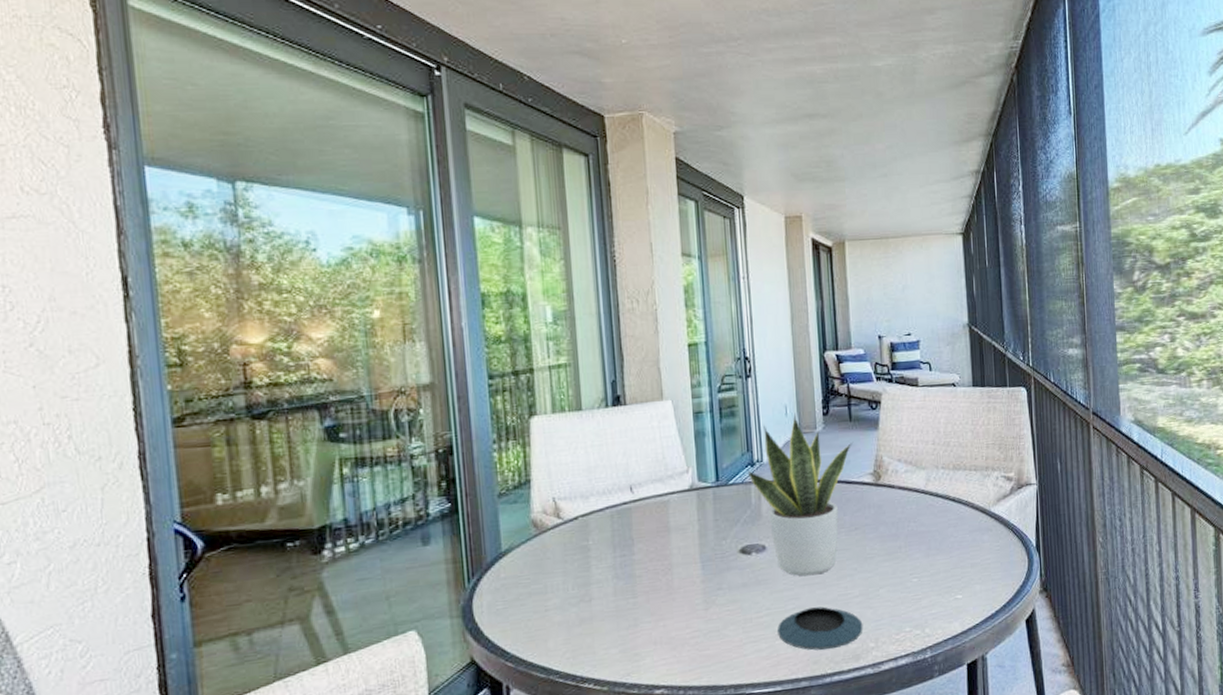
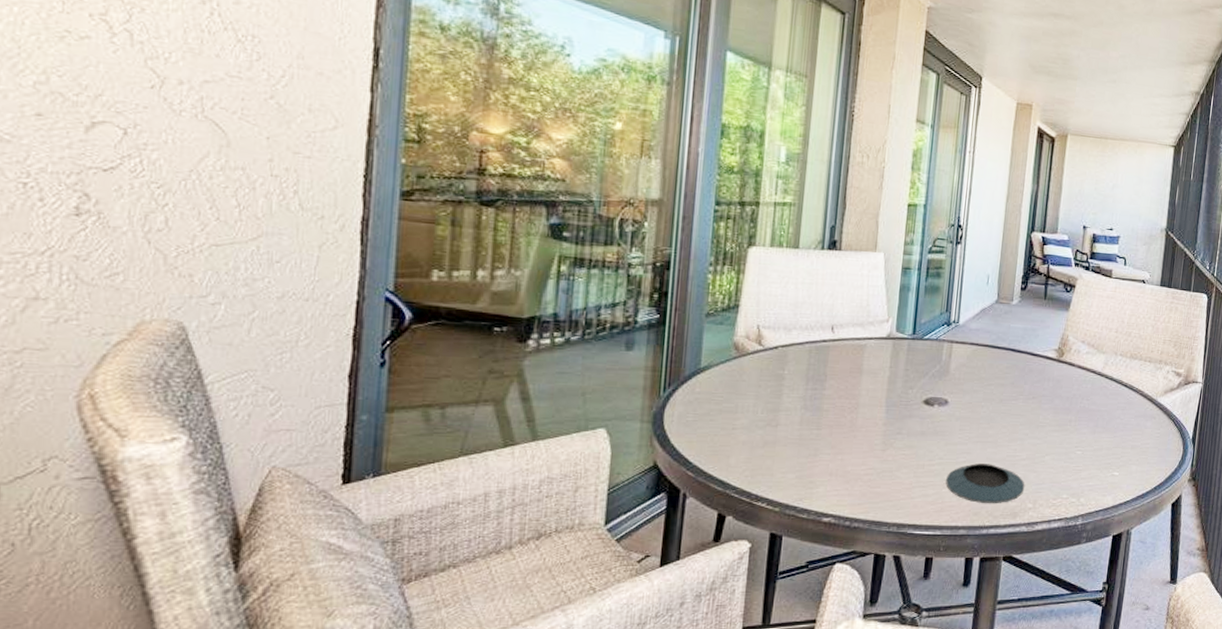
potted plant: present [747,412,854,577] -> none [943,283,1045,434]

